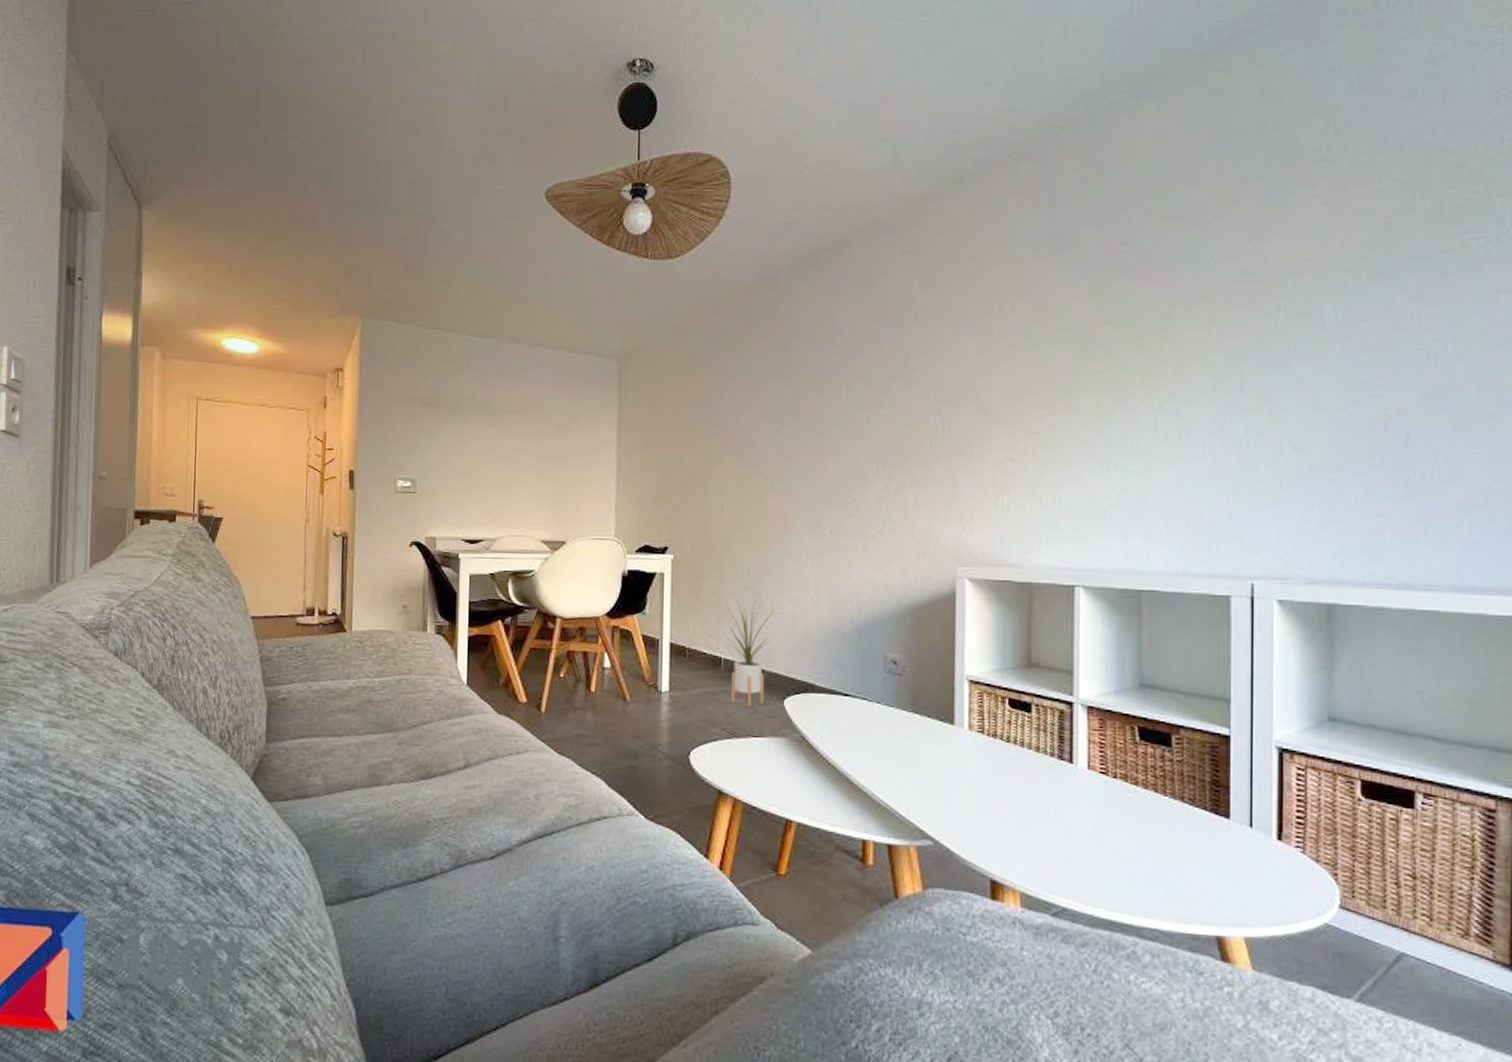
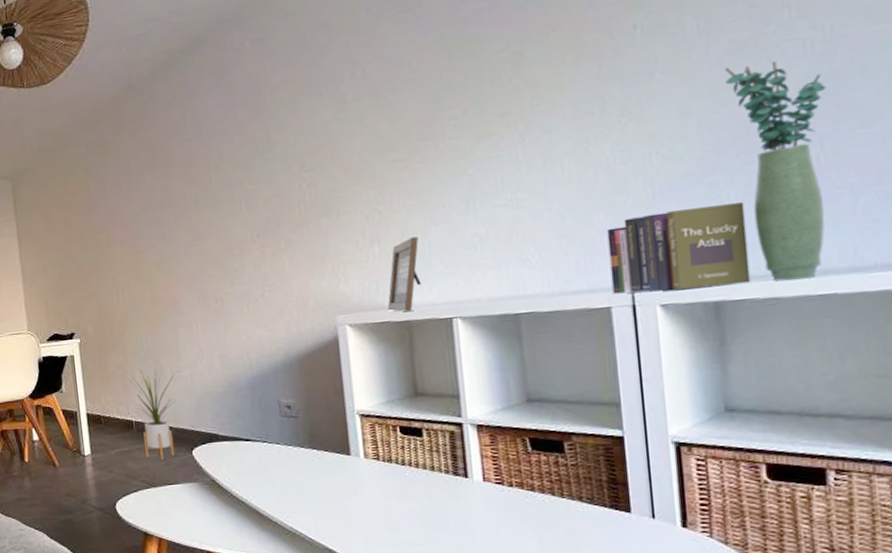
picture frame: none [1010,492,1049,573] -> present [387,237,421,312]
books: none [1233,504,1363,589] -> present [607,202,751,294]
vase: none [1356,366,1445,592] -> present [725,61,826,281]

